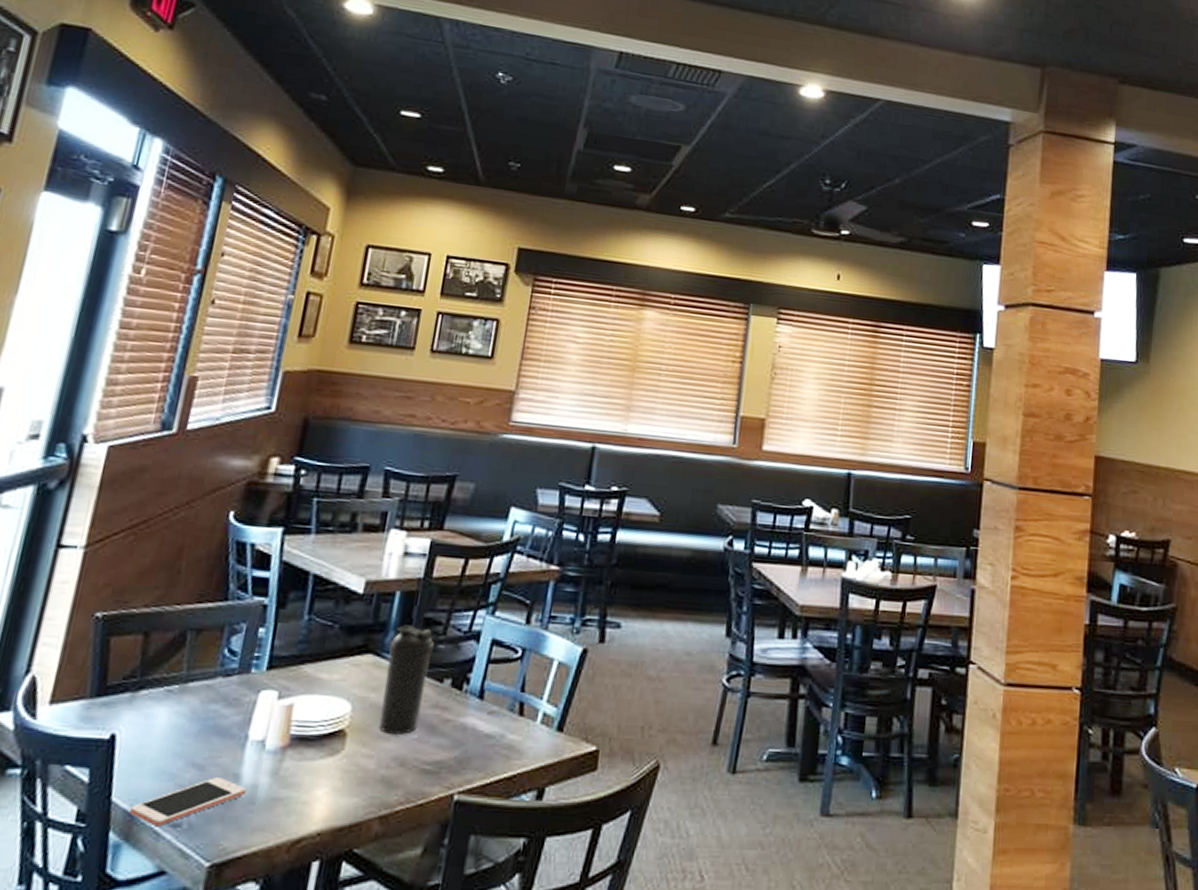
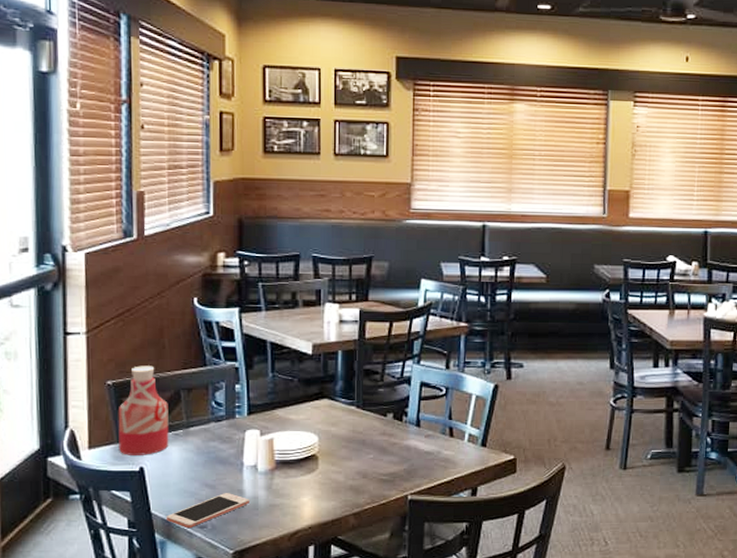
bottle: none [89,594,168,718] -> present [118,365,169,455]
water bottle: present [379,625,434,735] -> none [339,375,375,456]

